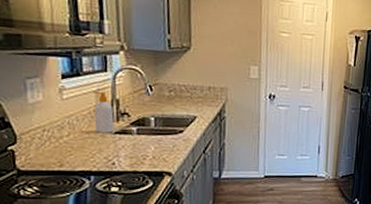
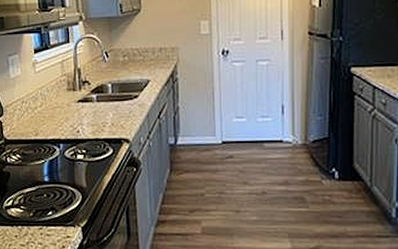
soap bottle: present [93,91,114,133] -> none [59,62,78,102]

